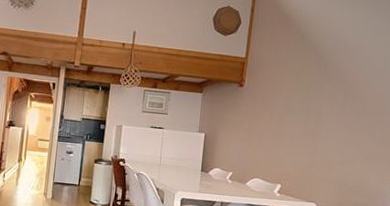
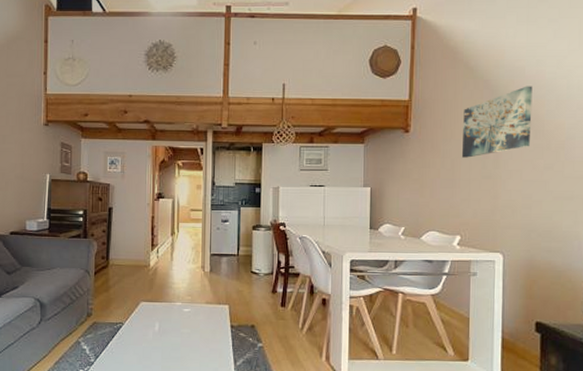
wall art: none [287,55,354,115] -> present [461,86,533,158]

